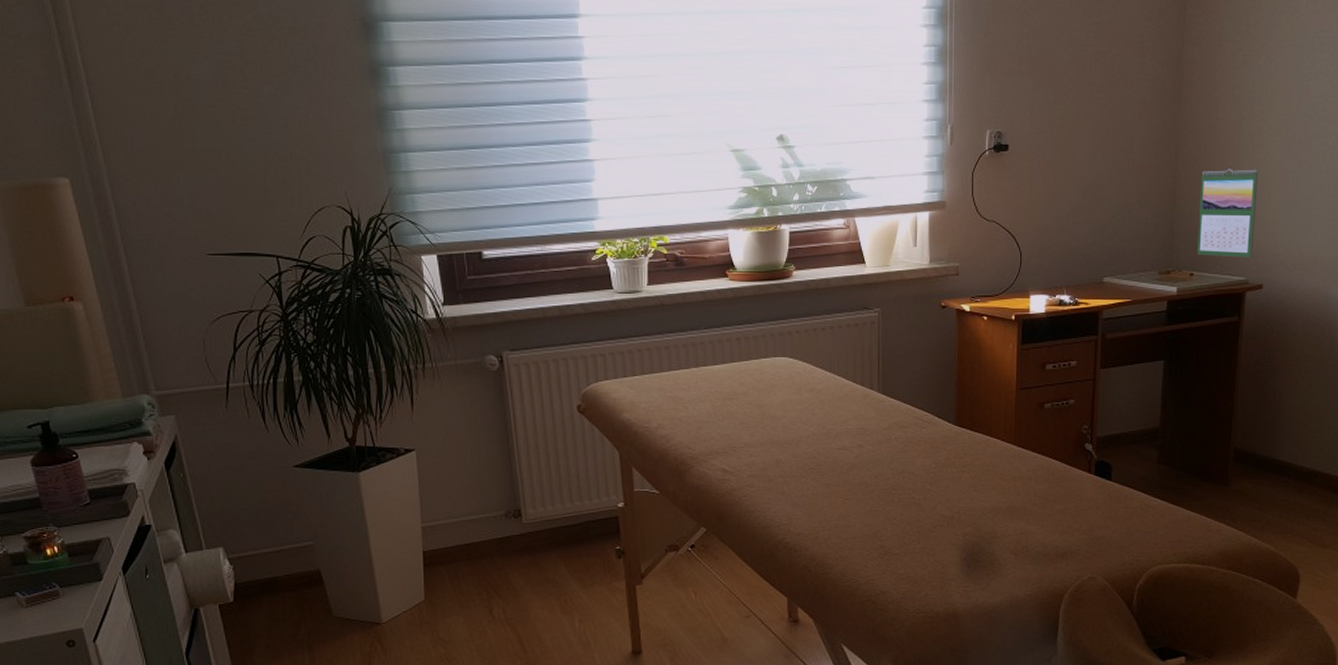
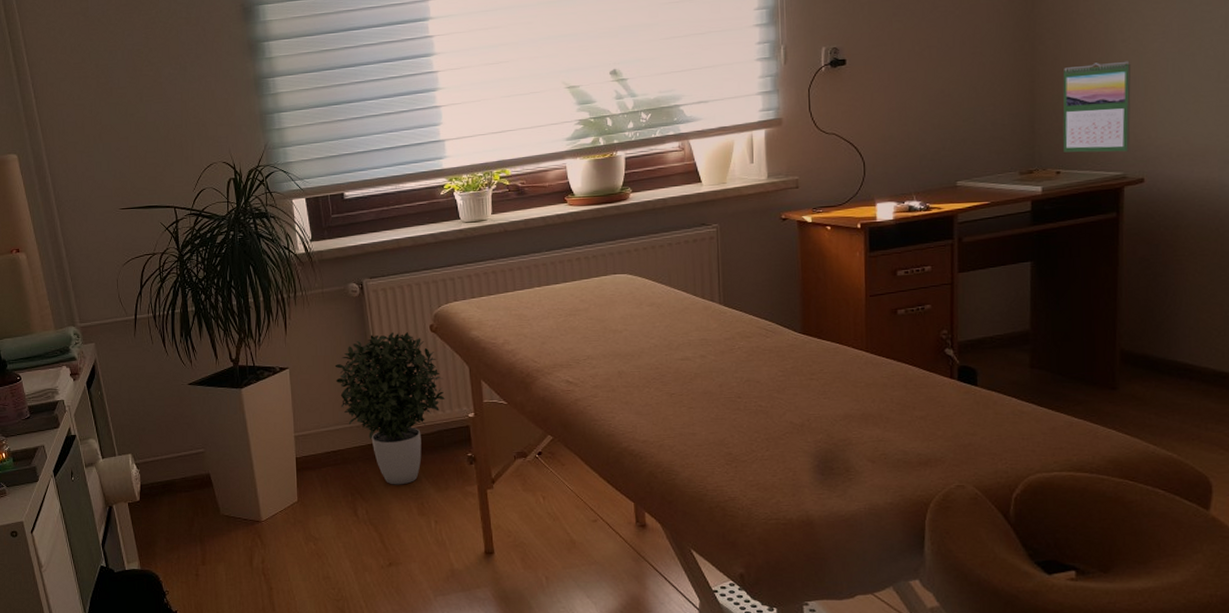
potted plant: none [469,411,593,581] -> present [334,332,445,485]

